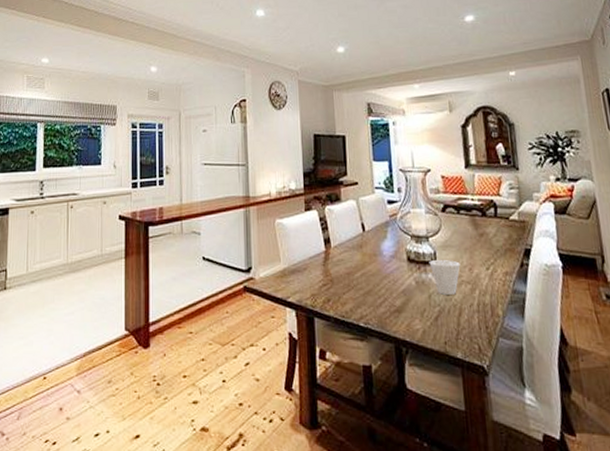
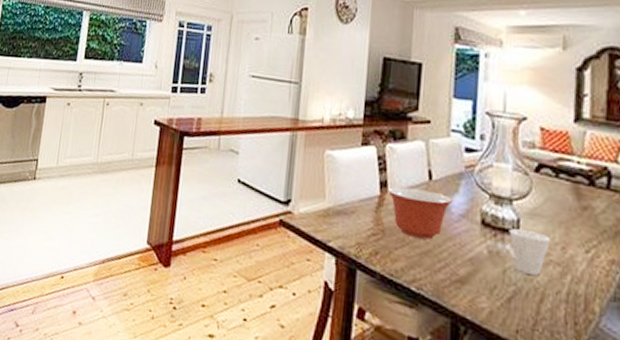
mixing bowl: none [331,240,383,281] -> present [388,187,452,240]

